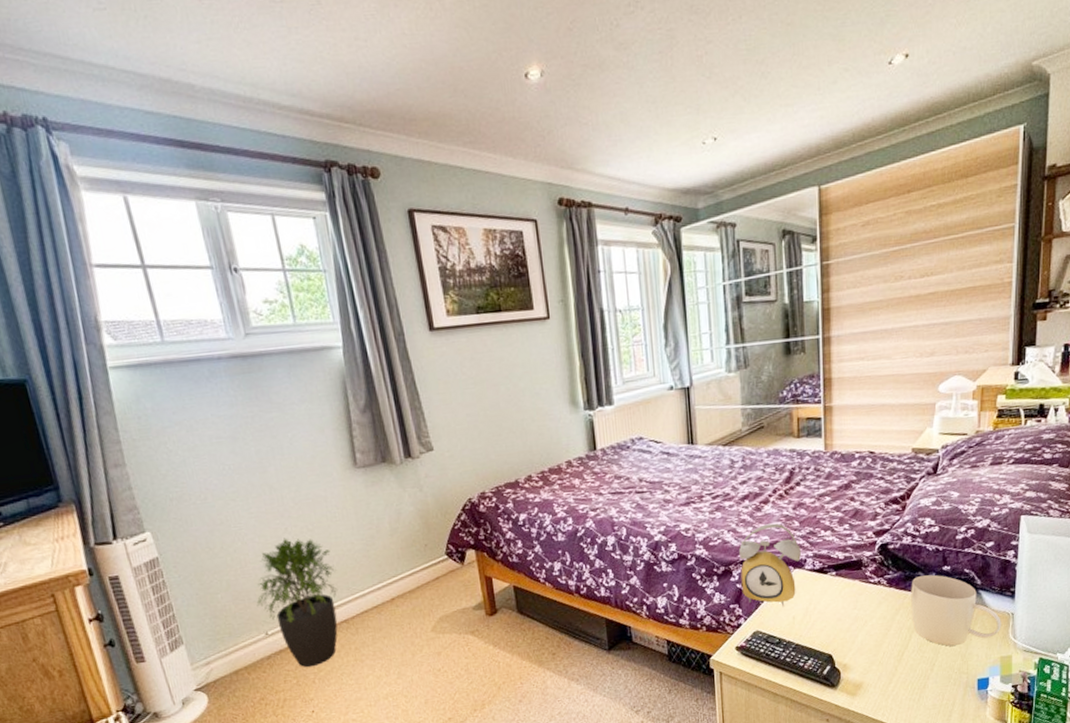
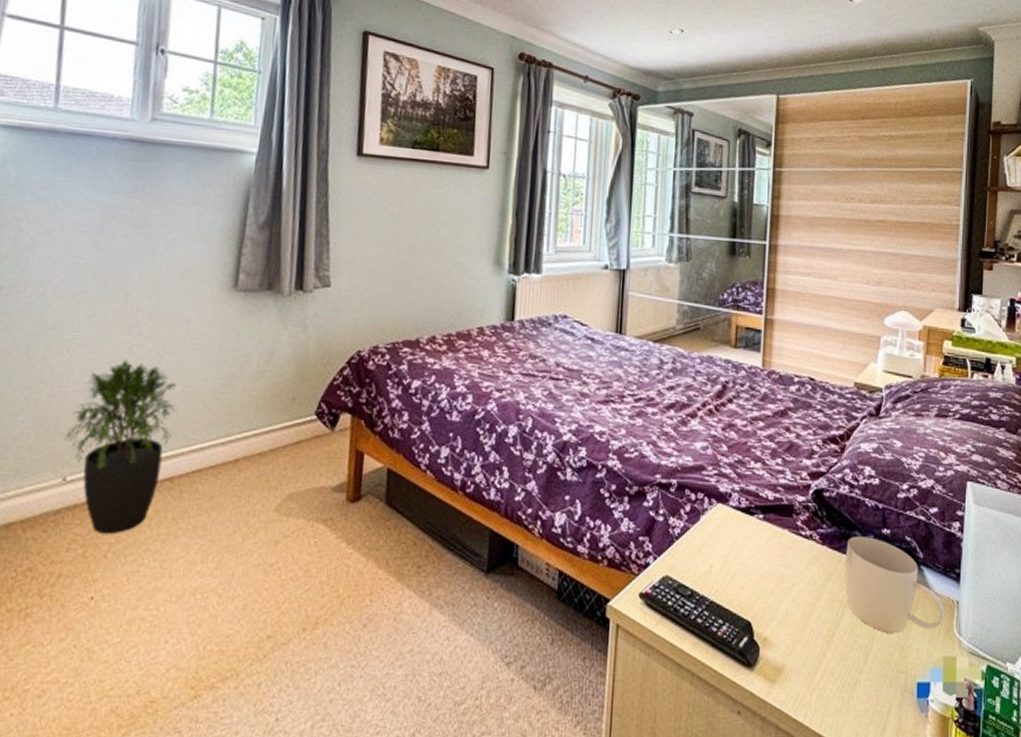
alarm clock: present [739,523,801,607] -> none [655,442,727,550]

